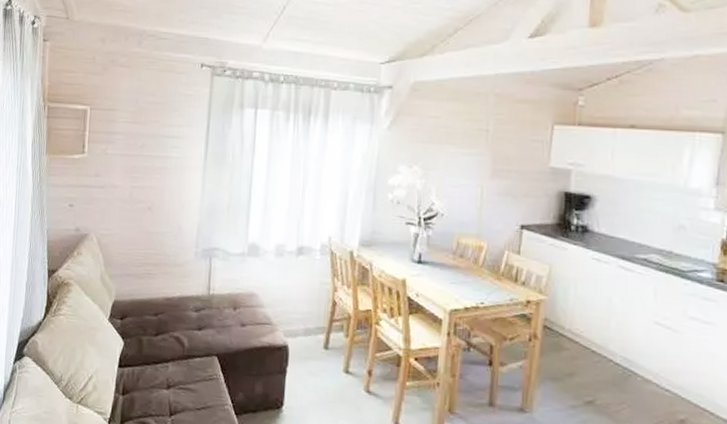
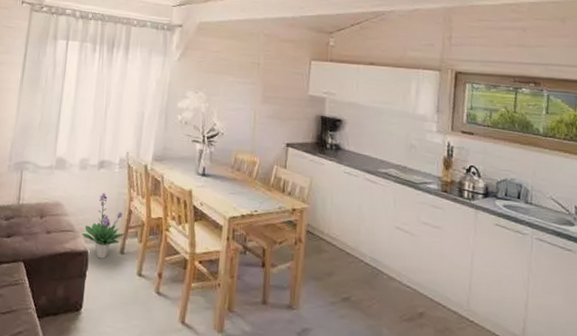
potted plant: none [280,282,330,354] -> present [82,192,126,259]

